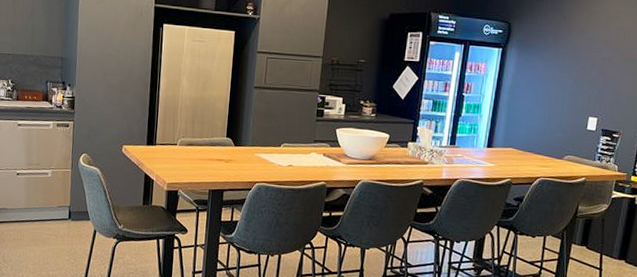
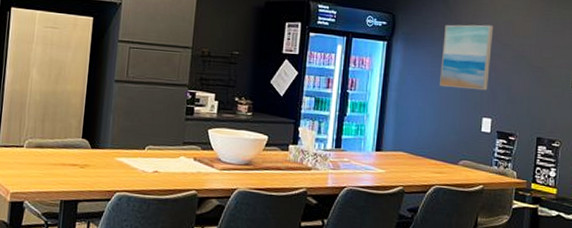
wall art: none [550,31,605,93] -> present [440,24,494,91]

